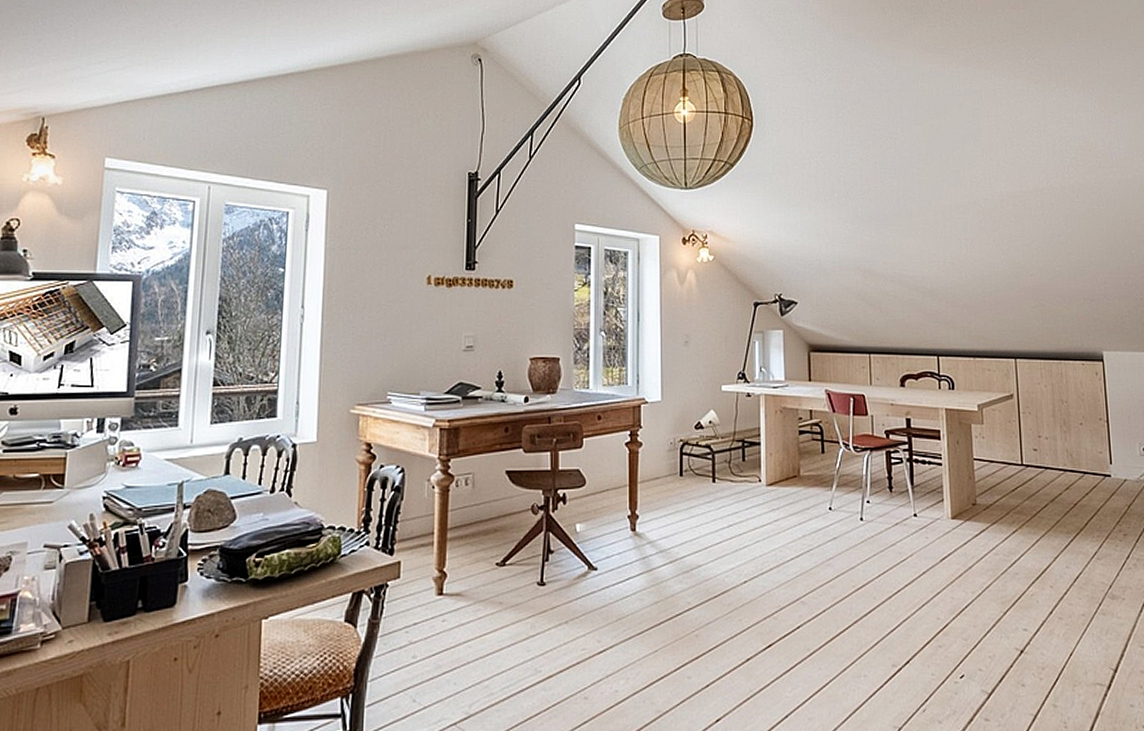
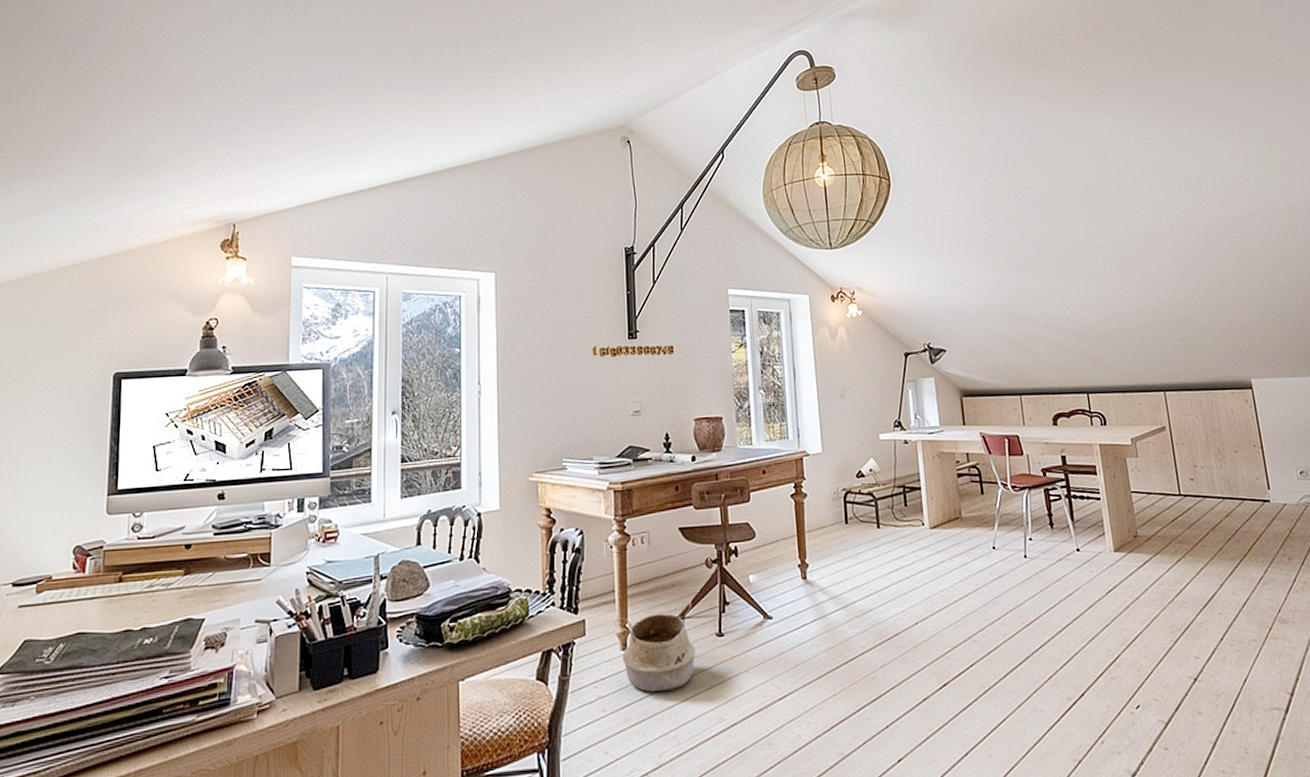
woven basket: none [431,549,515,640] -> present [614,602,695,693]

